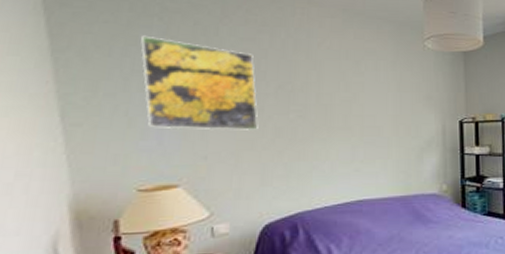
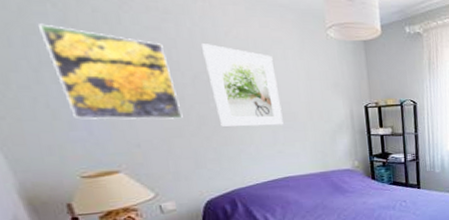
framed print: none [292,54,367,141] -> present [202,44,285,128]

